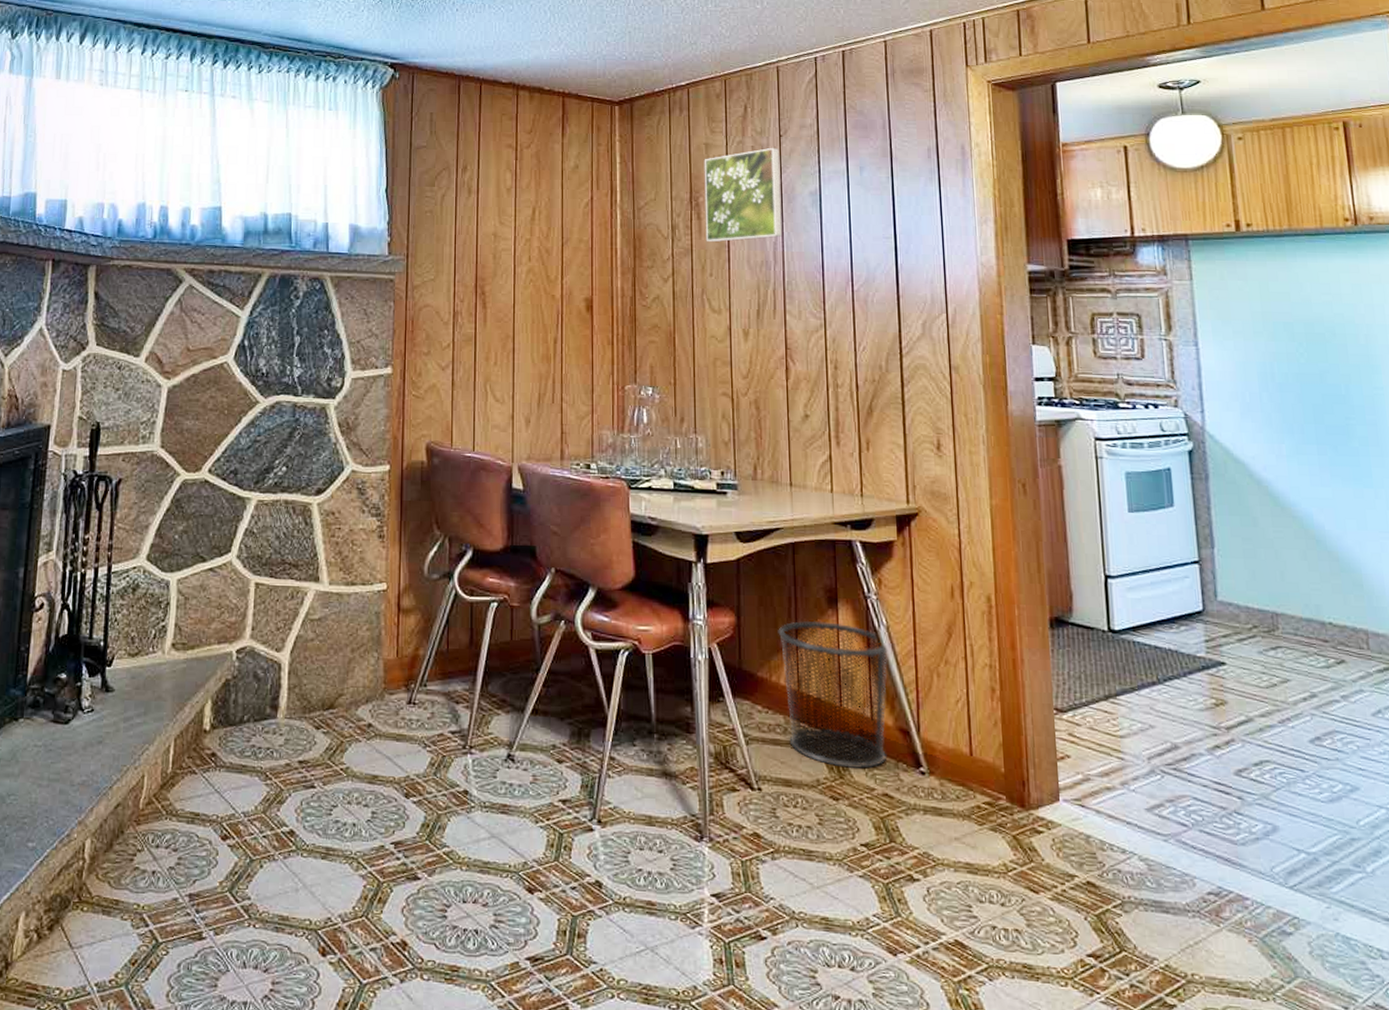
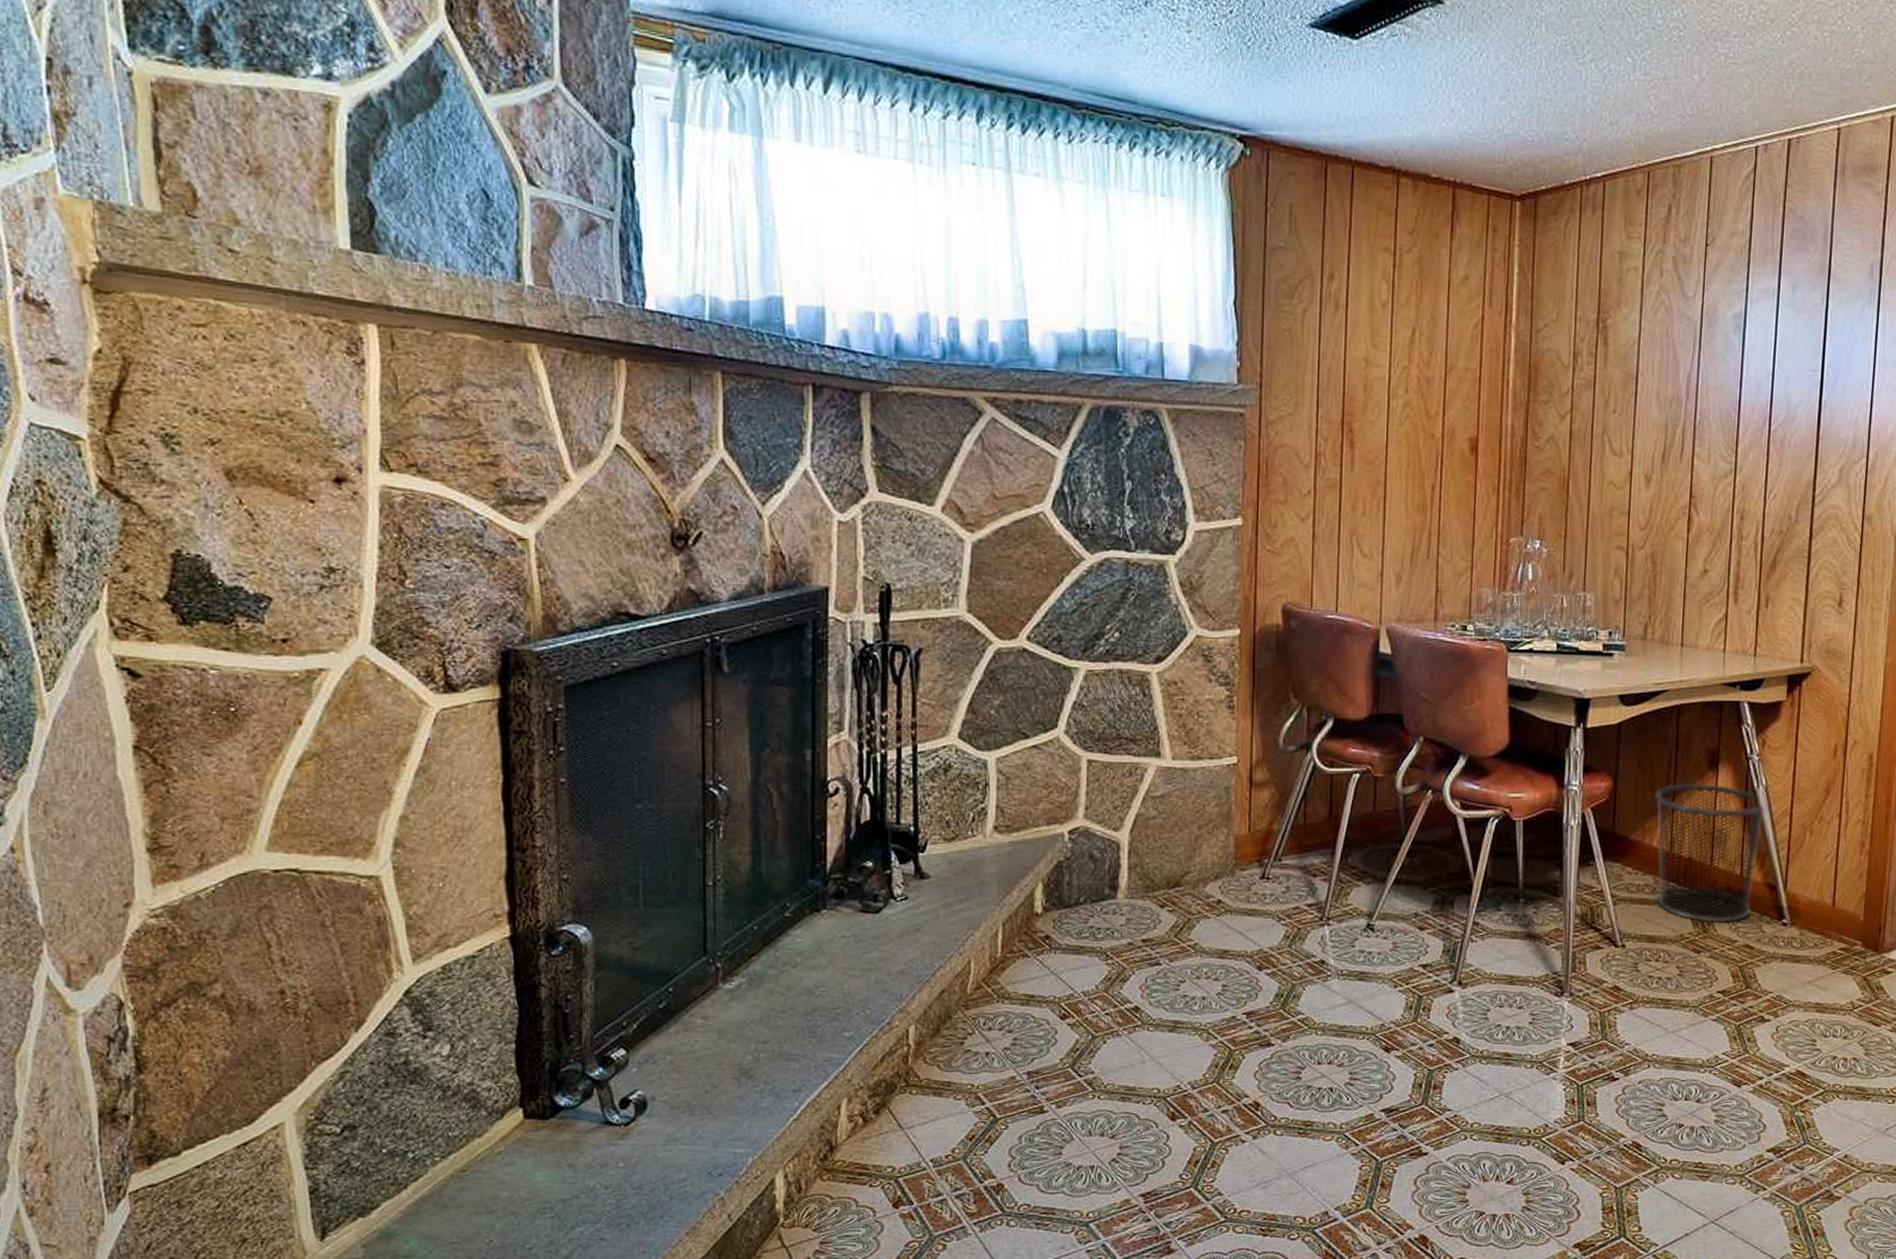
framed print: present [704,147,783,243] -> none [1611,259,1705,373]

